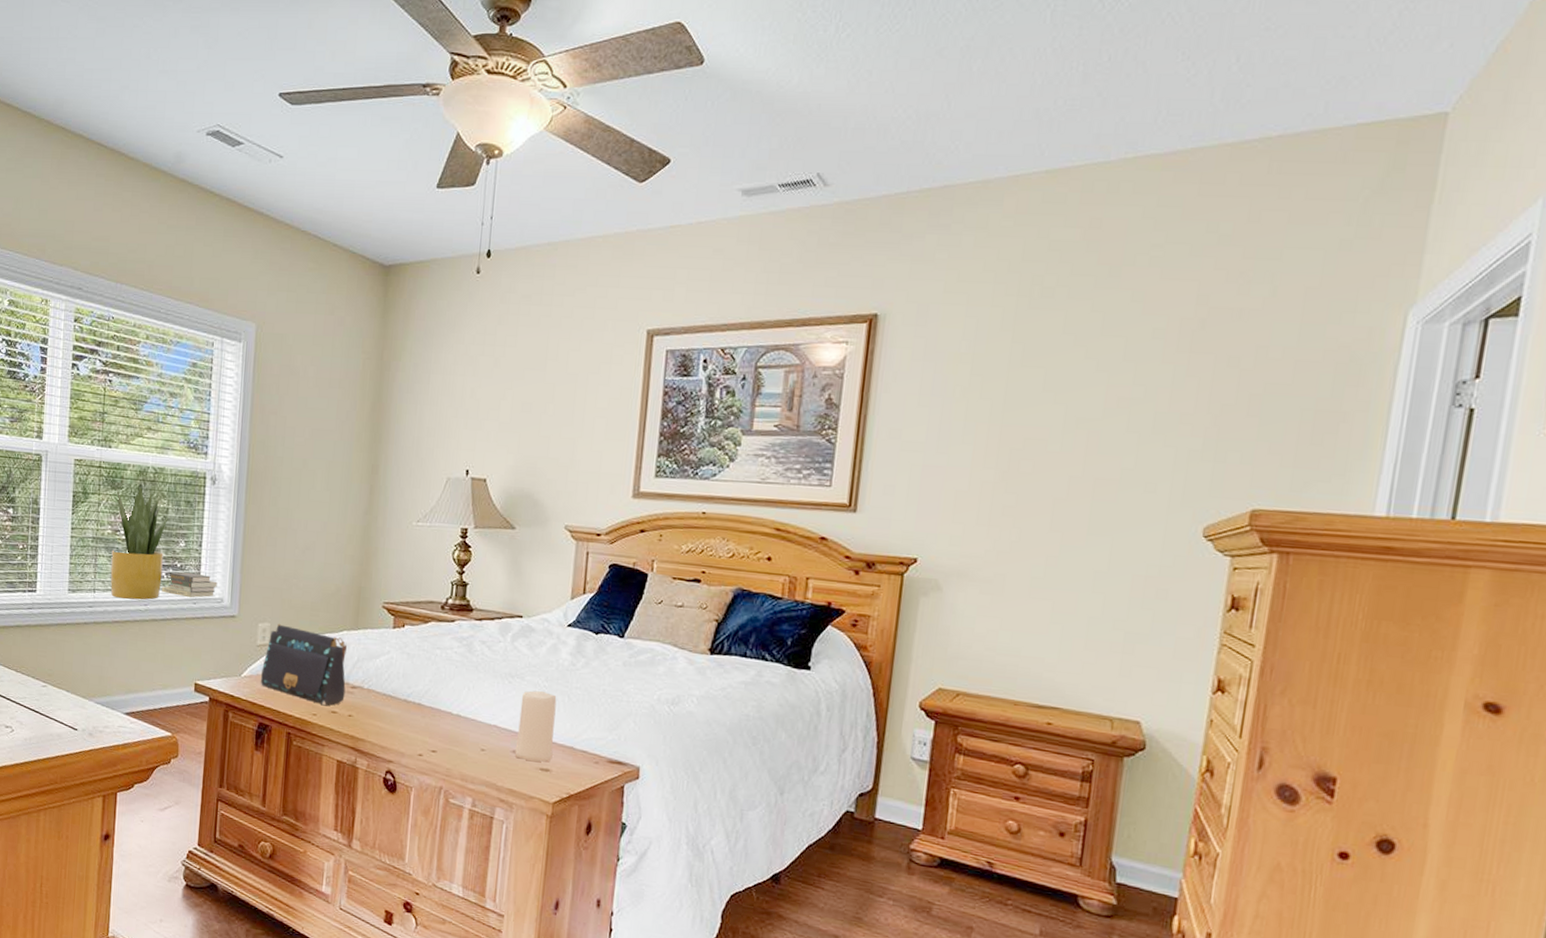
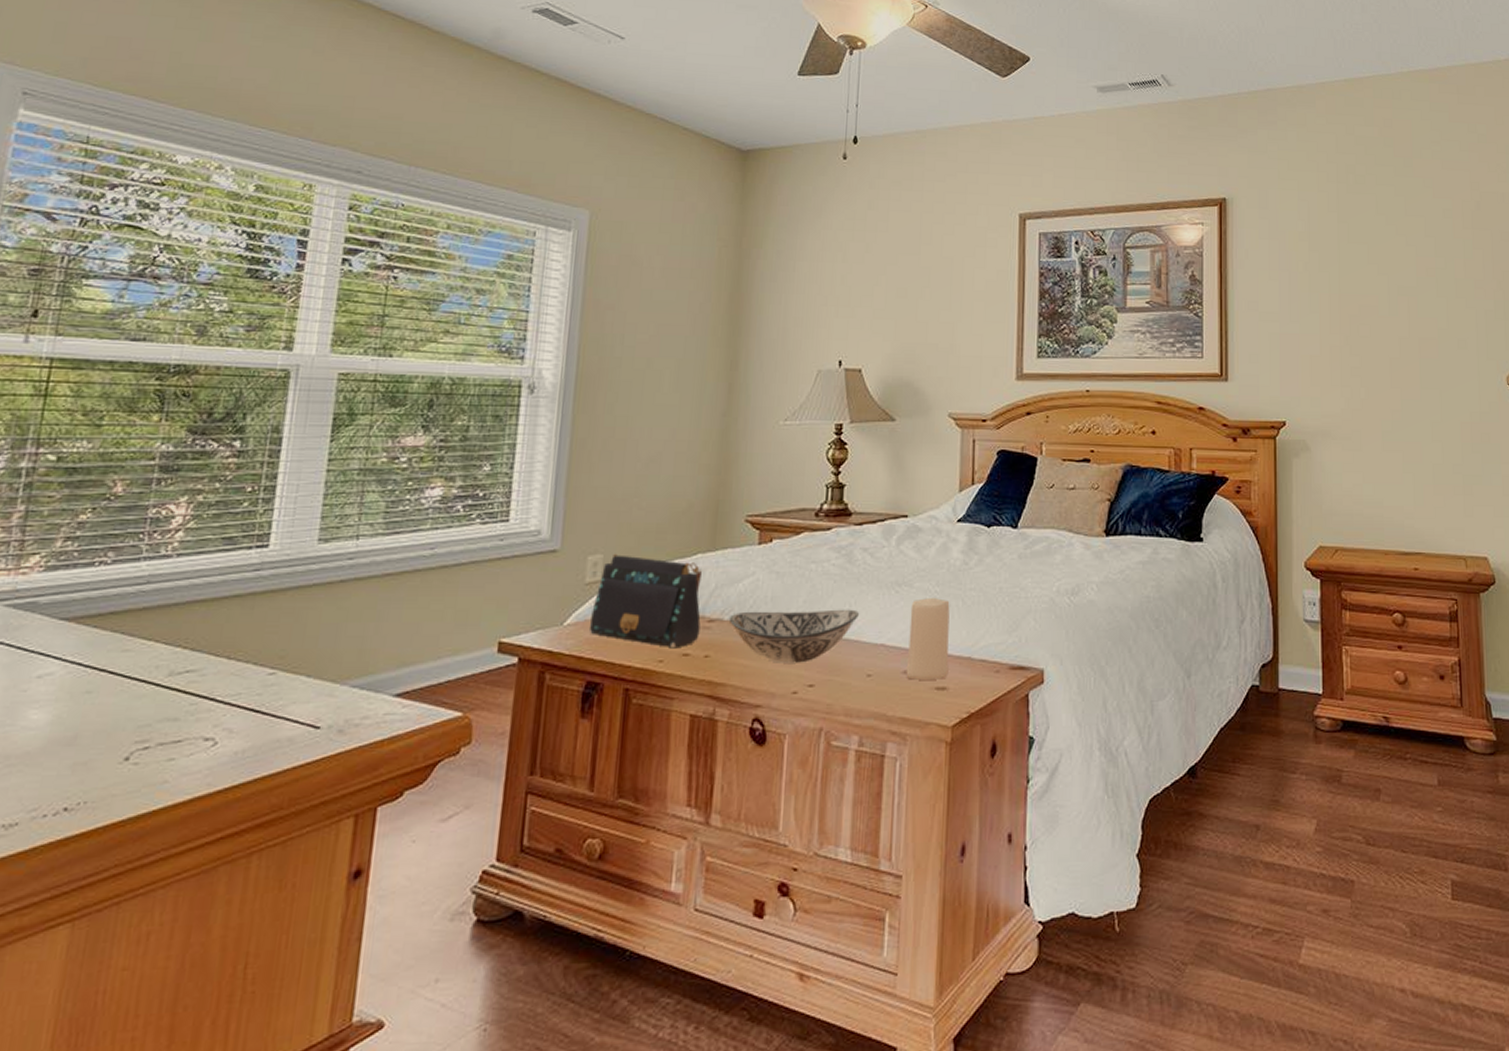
planter: present [110,486,168,600] -> none [381,401,469,545]
books: present [162,572,218,598] -> none [456,502,534,534]
decorative bowl: none [369,683,476,732] -> present [730,609,859,663]

